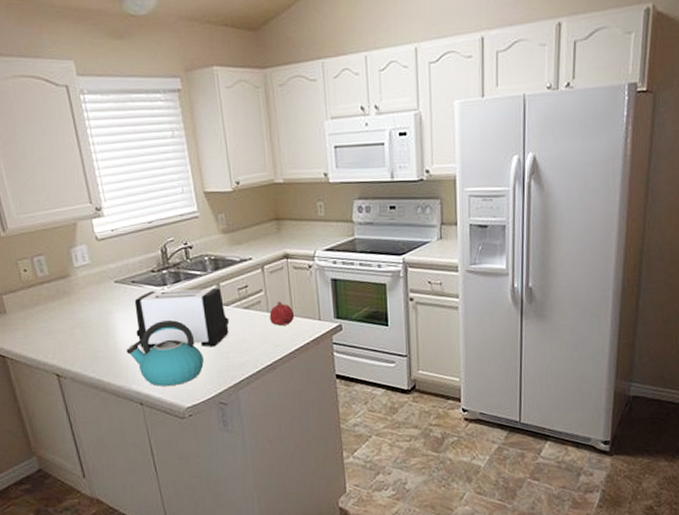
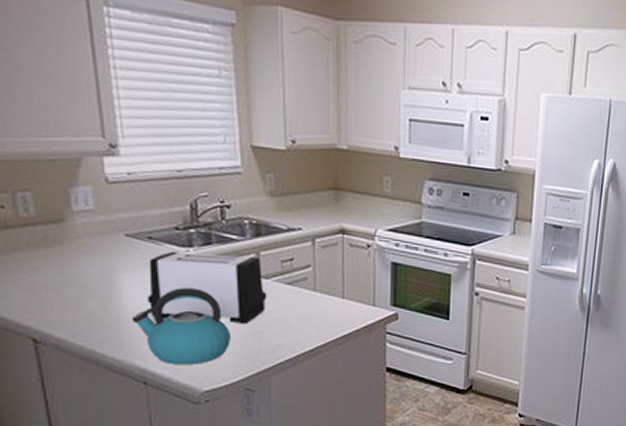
fruit: present [269,301,295,326] -> none [316,280,346,308]

